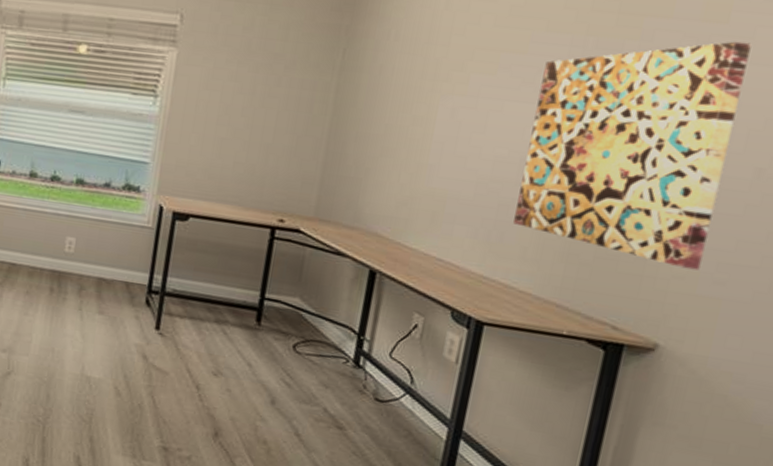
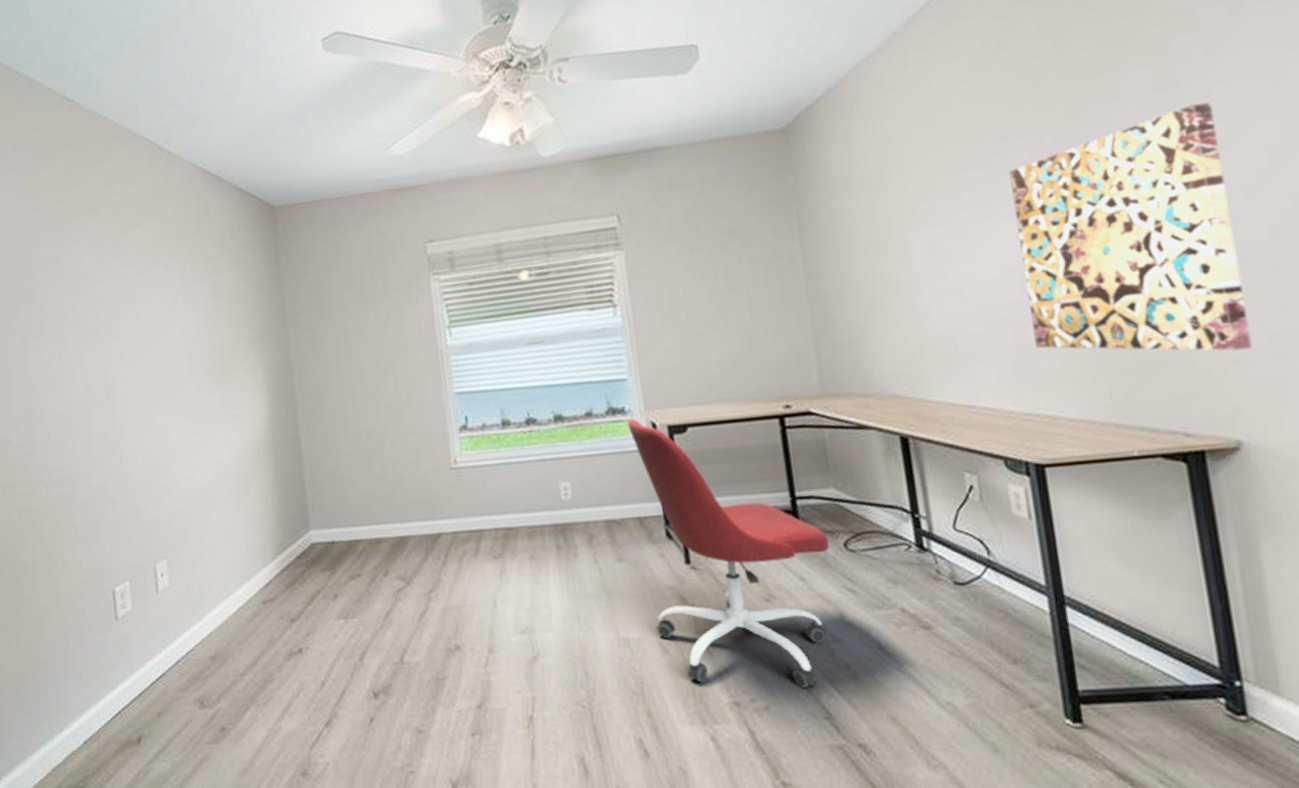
office chair: none [115,198,282,451] -> present [627,419,830,689]

